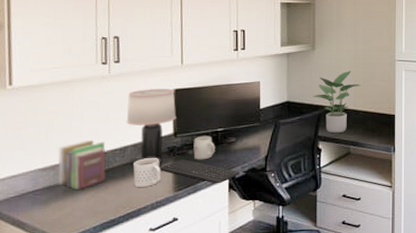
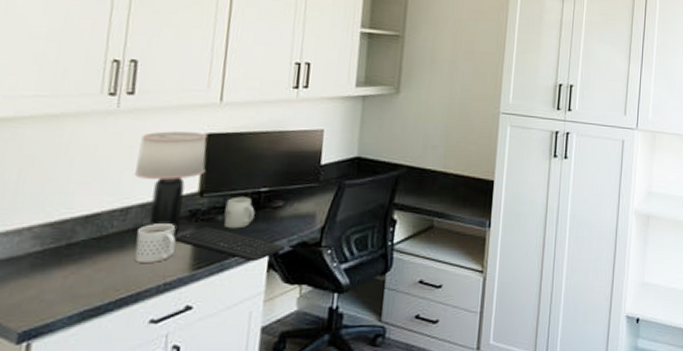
books: present [57,139,107,189] -> none [23,195,100,263]
potted plant: present [312,70,361,134] -> none [391,122,455,201]

